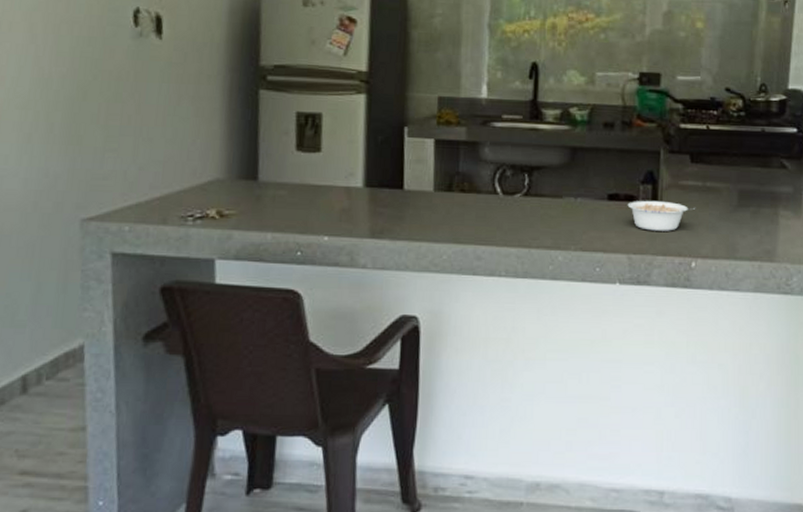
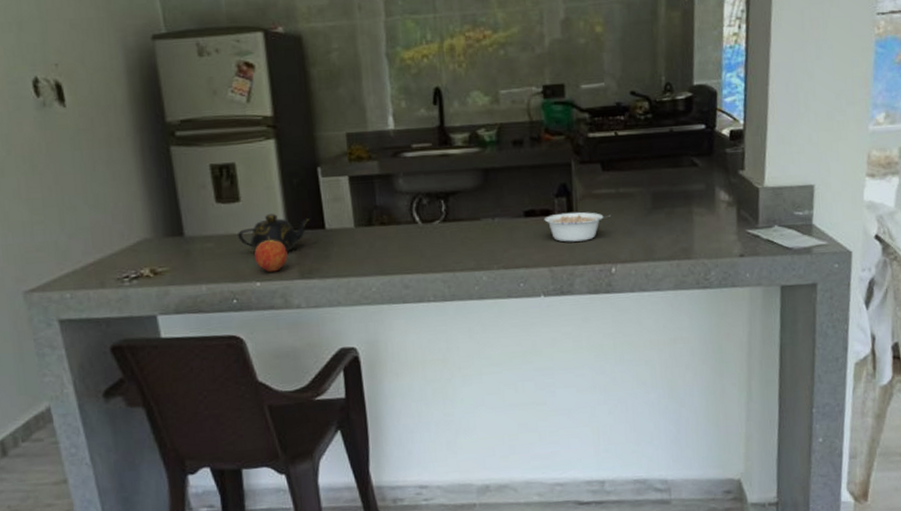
teapot: none [313,167,391,209] -> present [238,213,311,252]
fruit: none [327,189,361,228] -> present [254,235,288,272]

